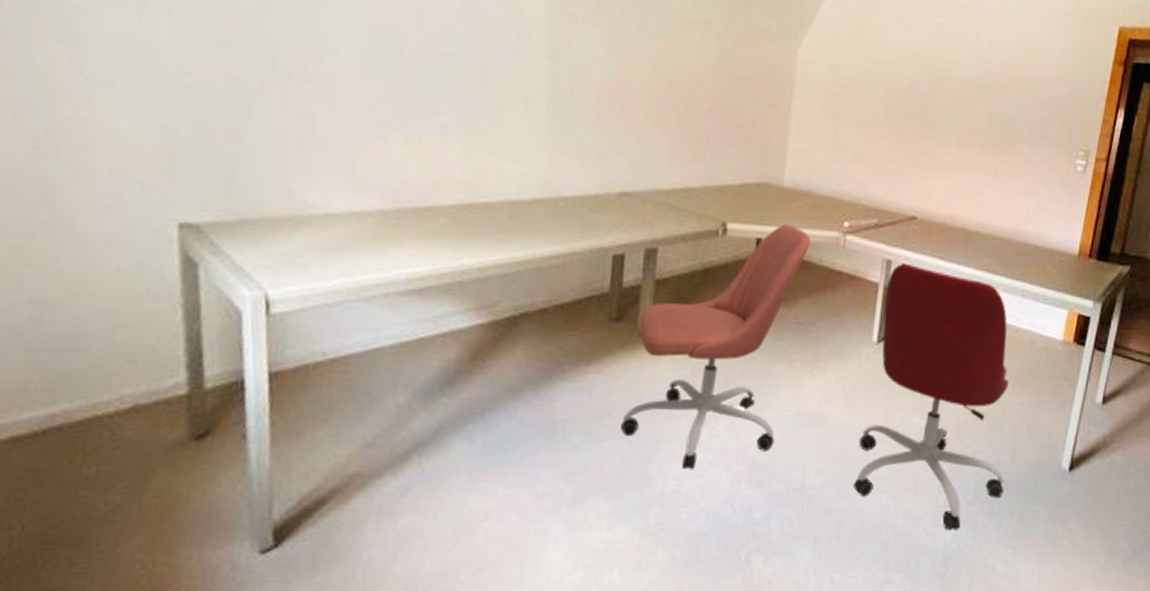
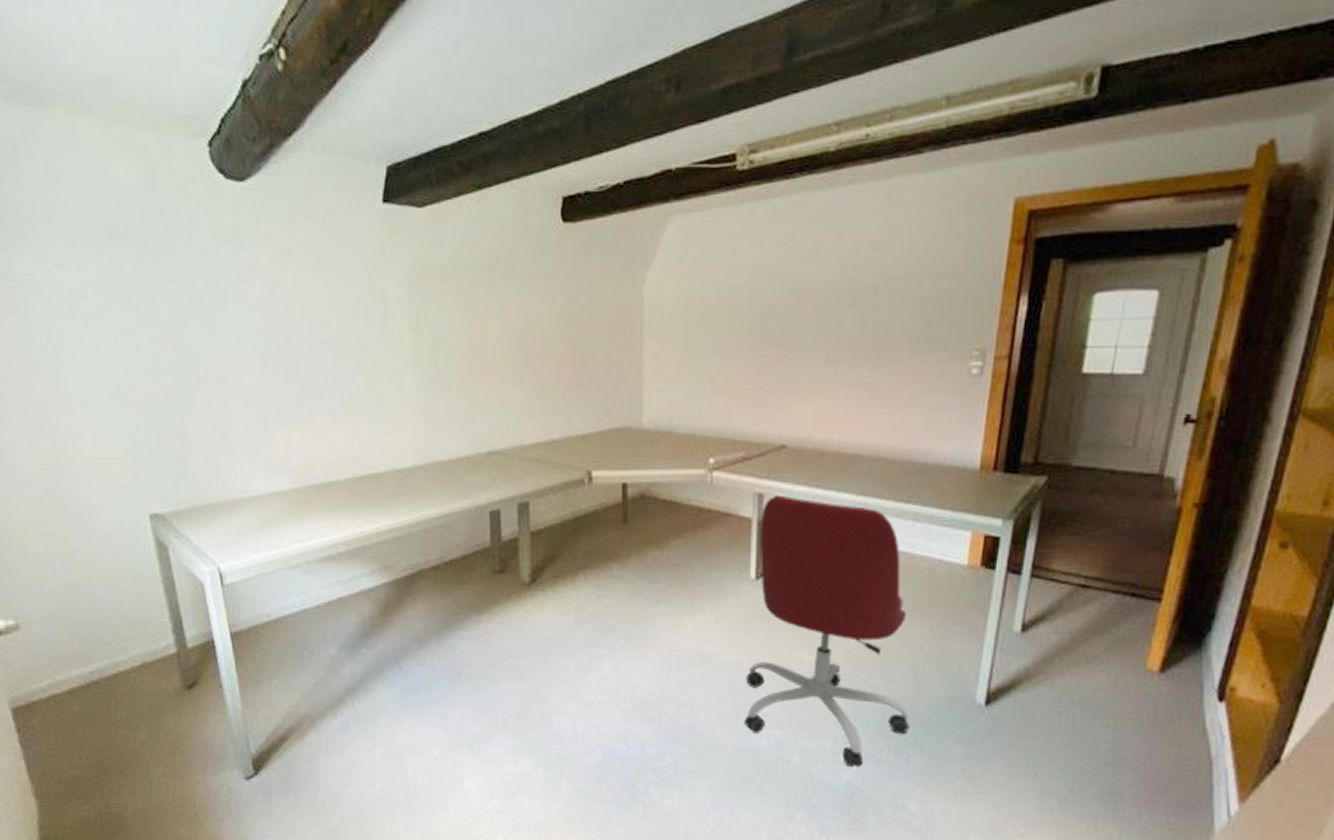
office chair: present [621,224,811,470] -> none [516,467,676,709]

